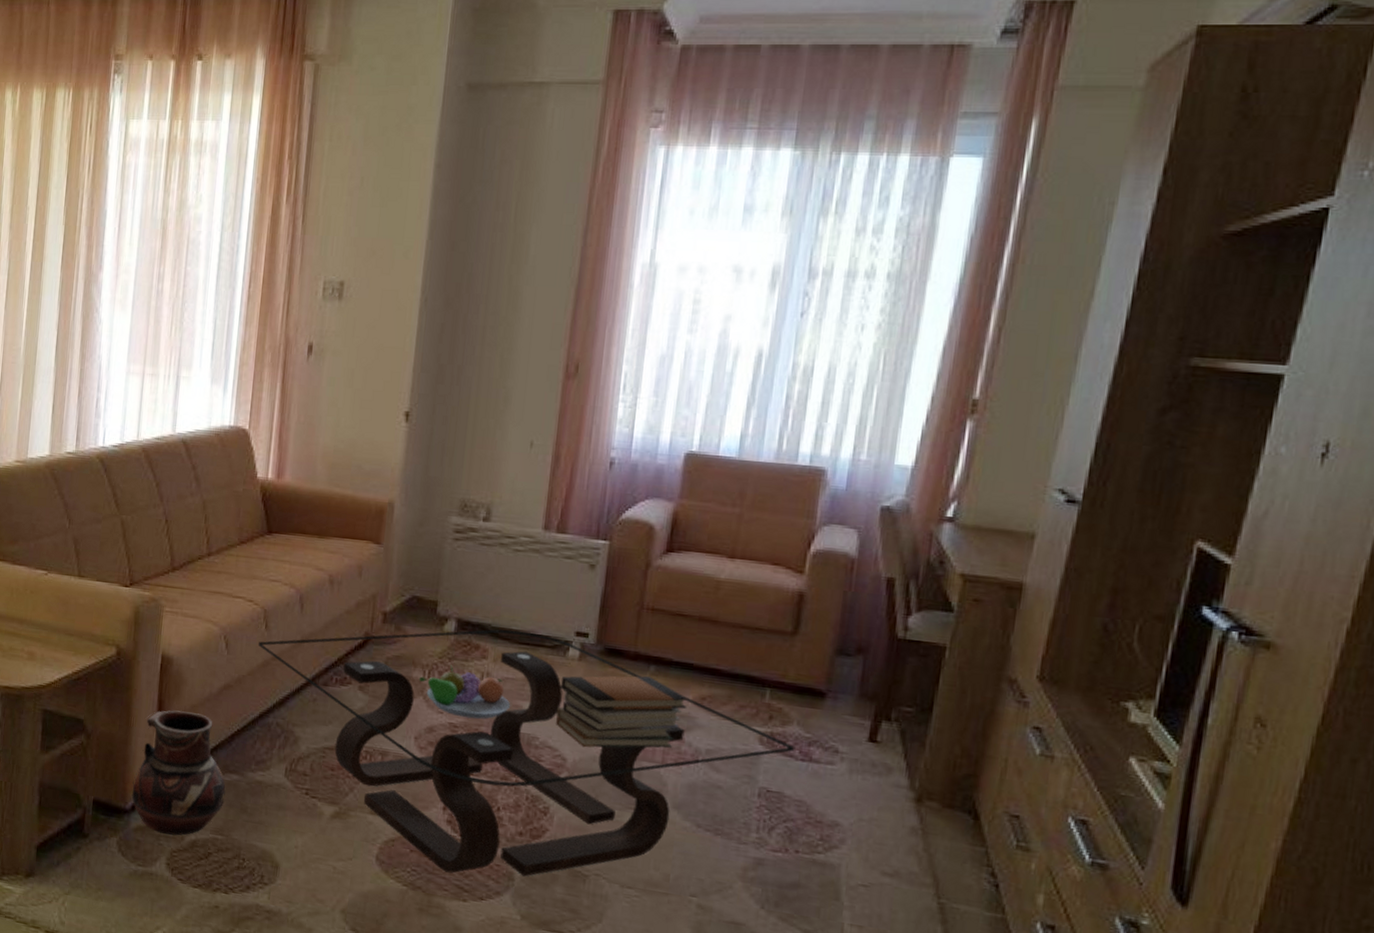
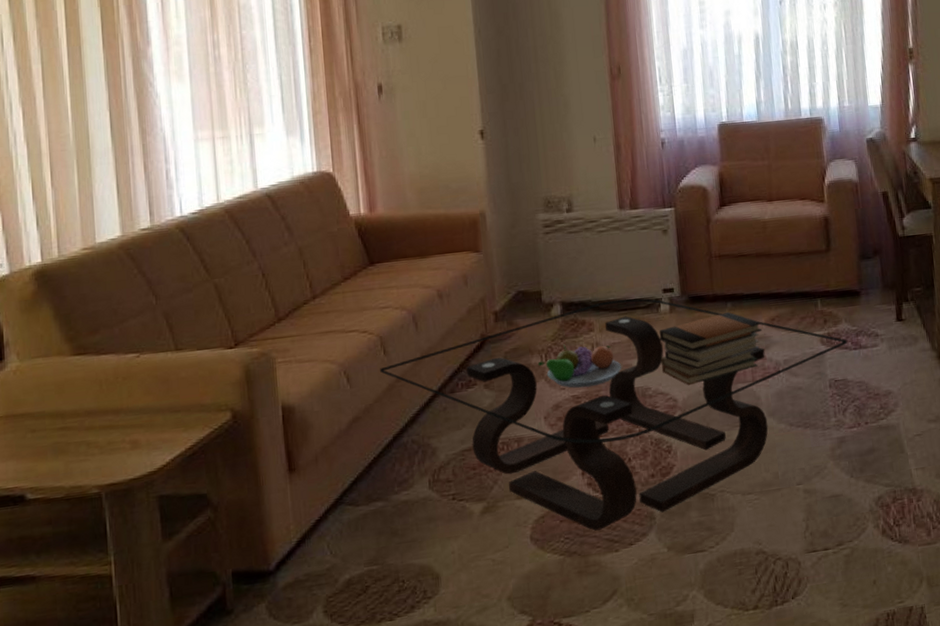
ceramic pot: present [131,710,226,836] -> none [273,453,374,584]

